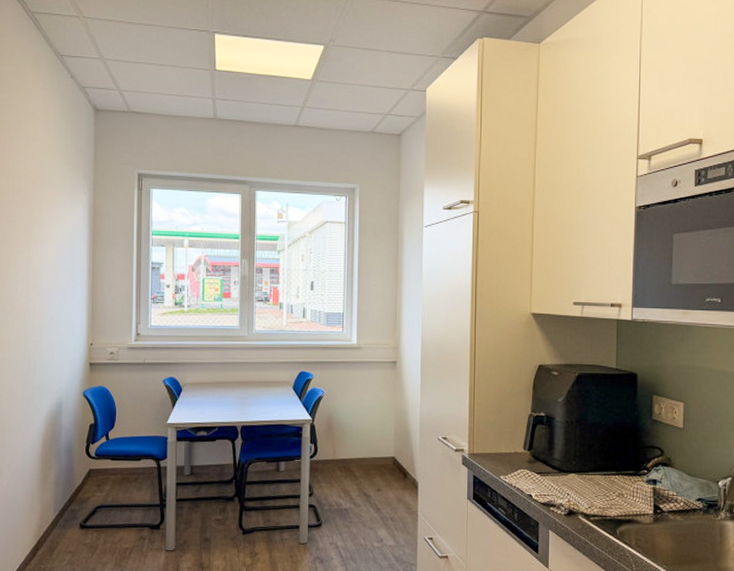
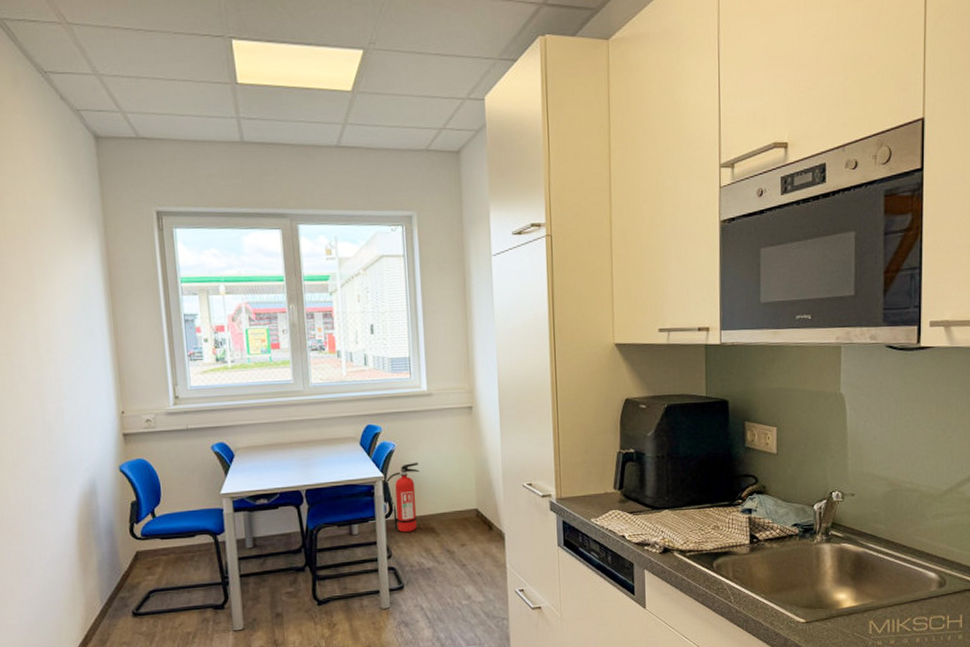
fire extinguisher: none [312,409,344,474] -> present [385,463,420,533]

